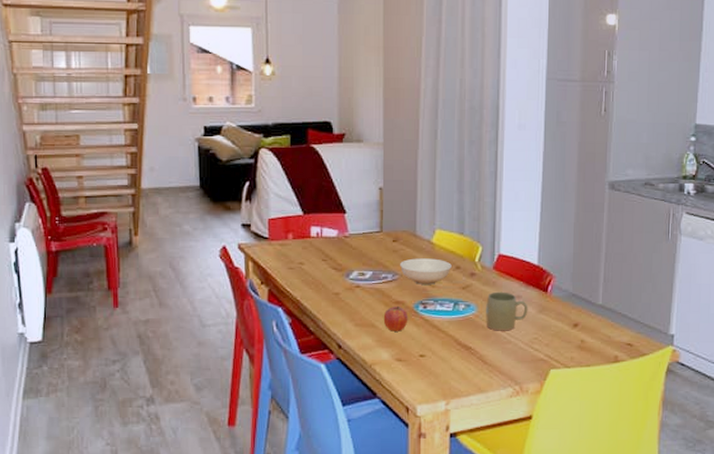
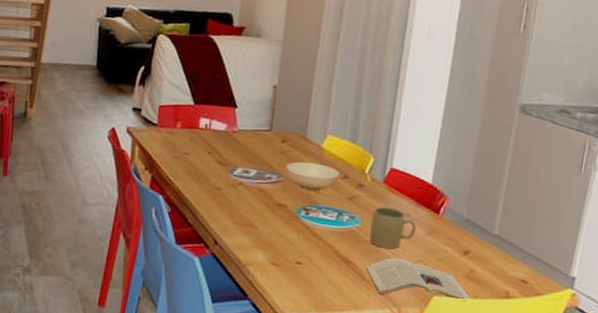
fruit: present [383,305,408,332] -> none [262,208,289,235]
magazine: none [485,337,586,375] -> present [365,257,473,302]

